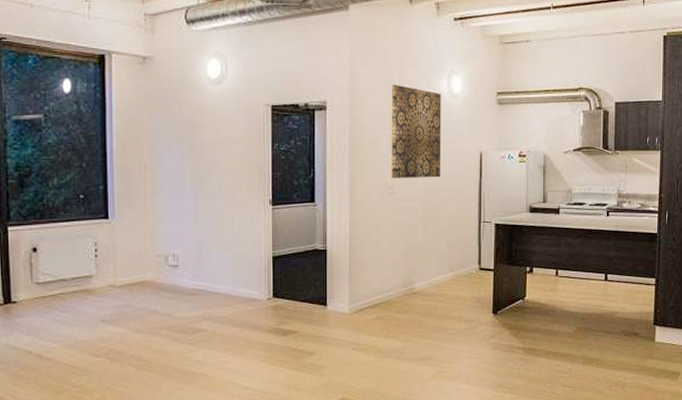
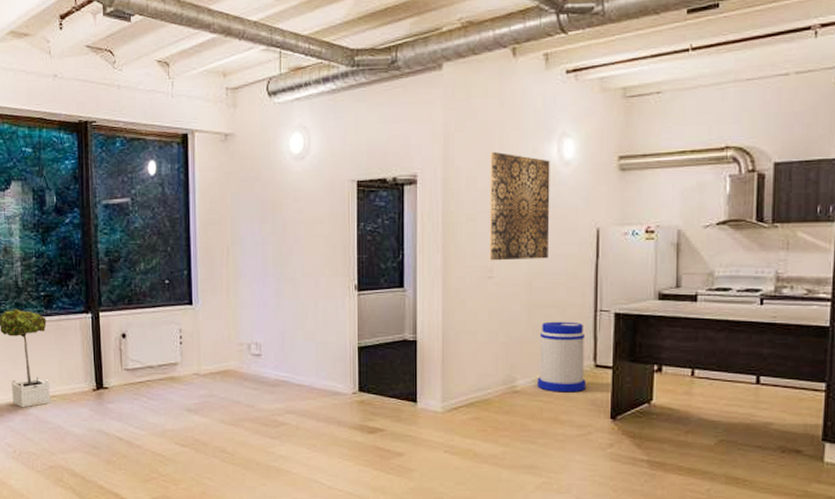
trash can: none [432,231,473,293] -> present [537,321,587,393]

